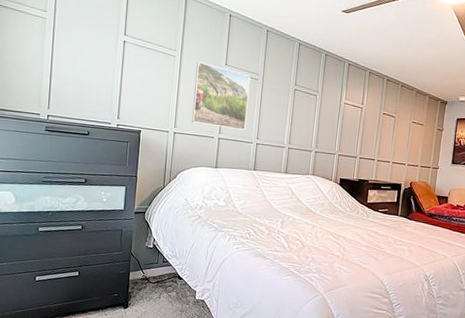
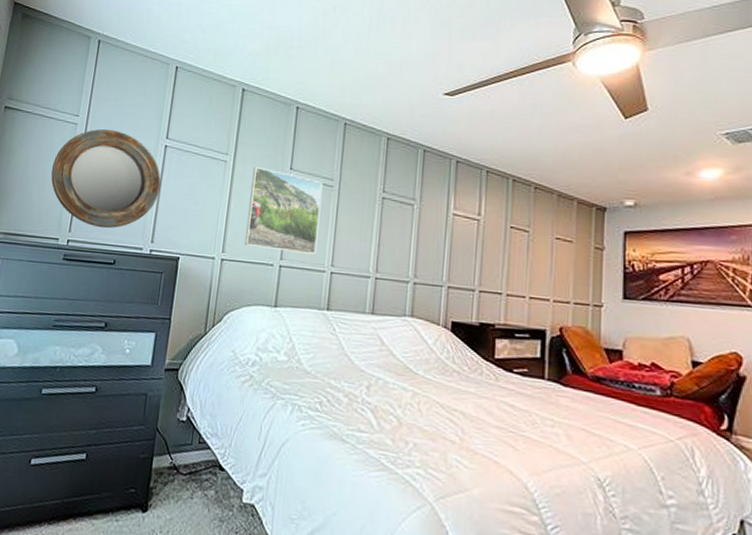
home mirror: none [27,24,123,107] -> present [51,128,161,229]

